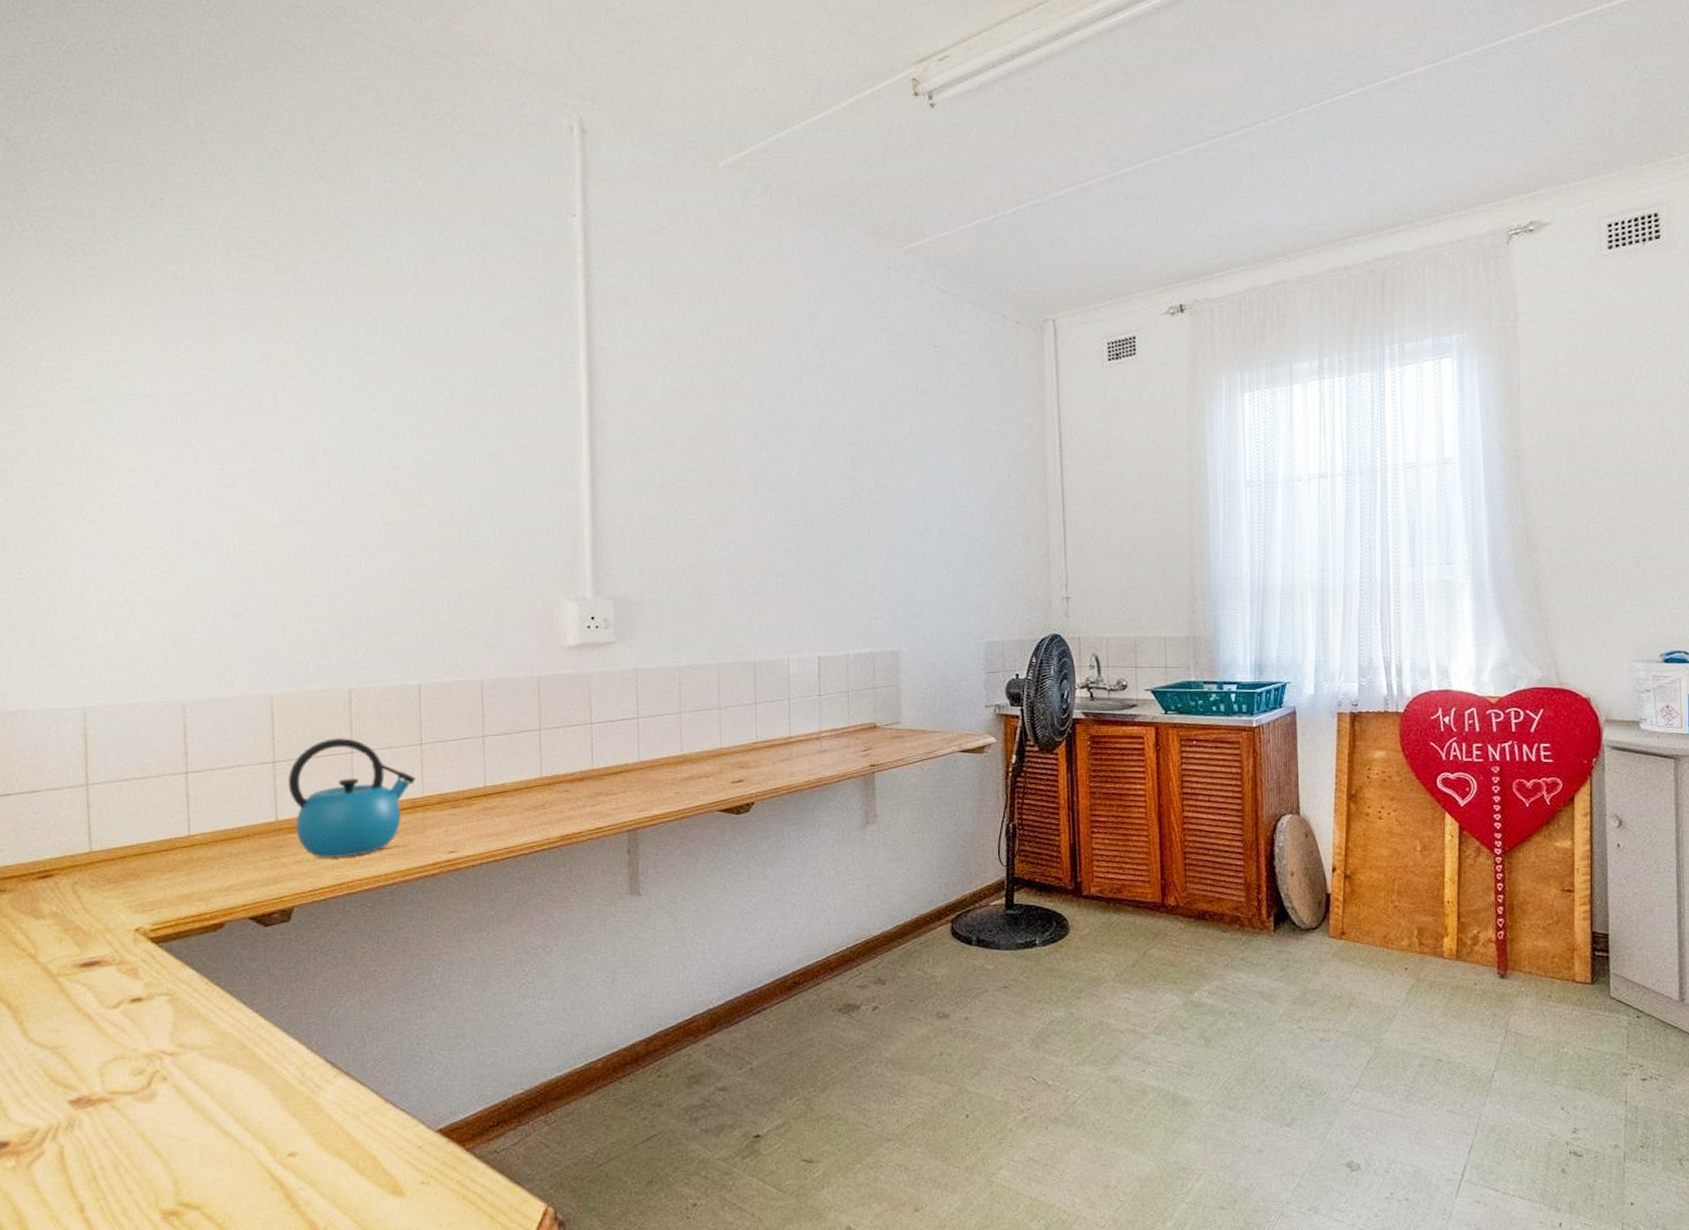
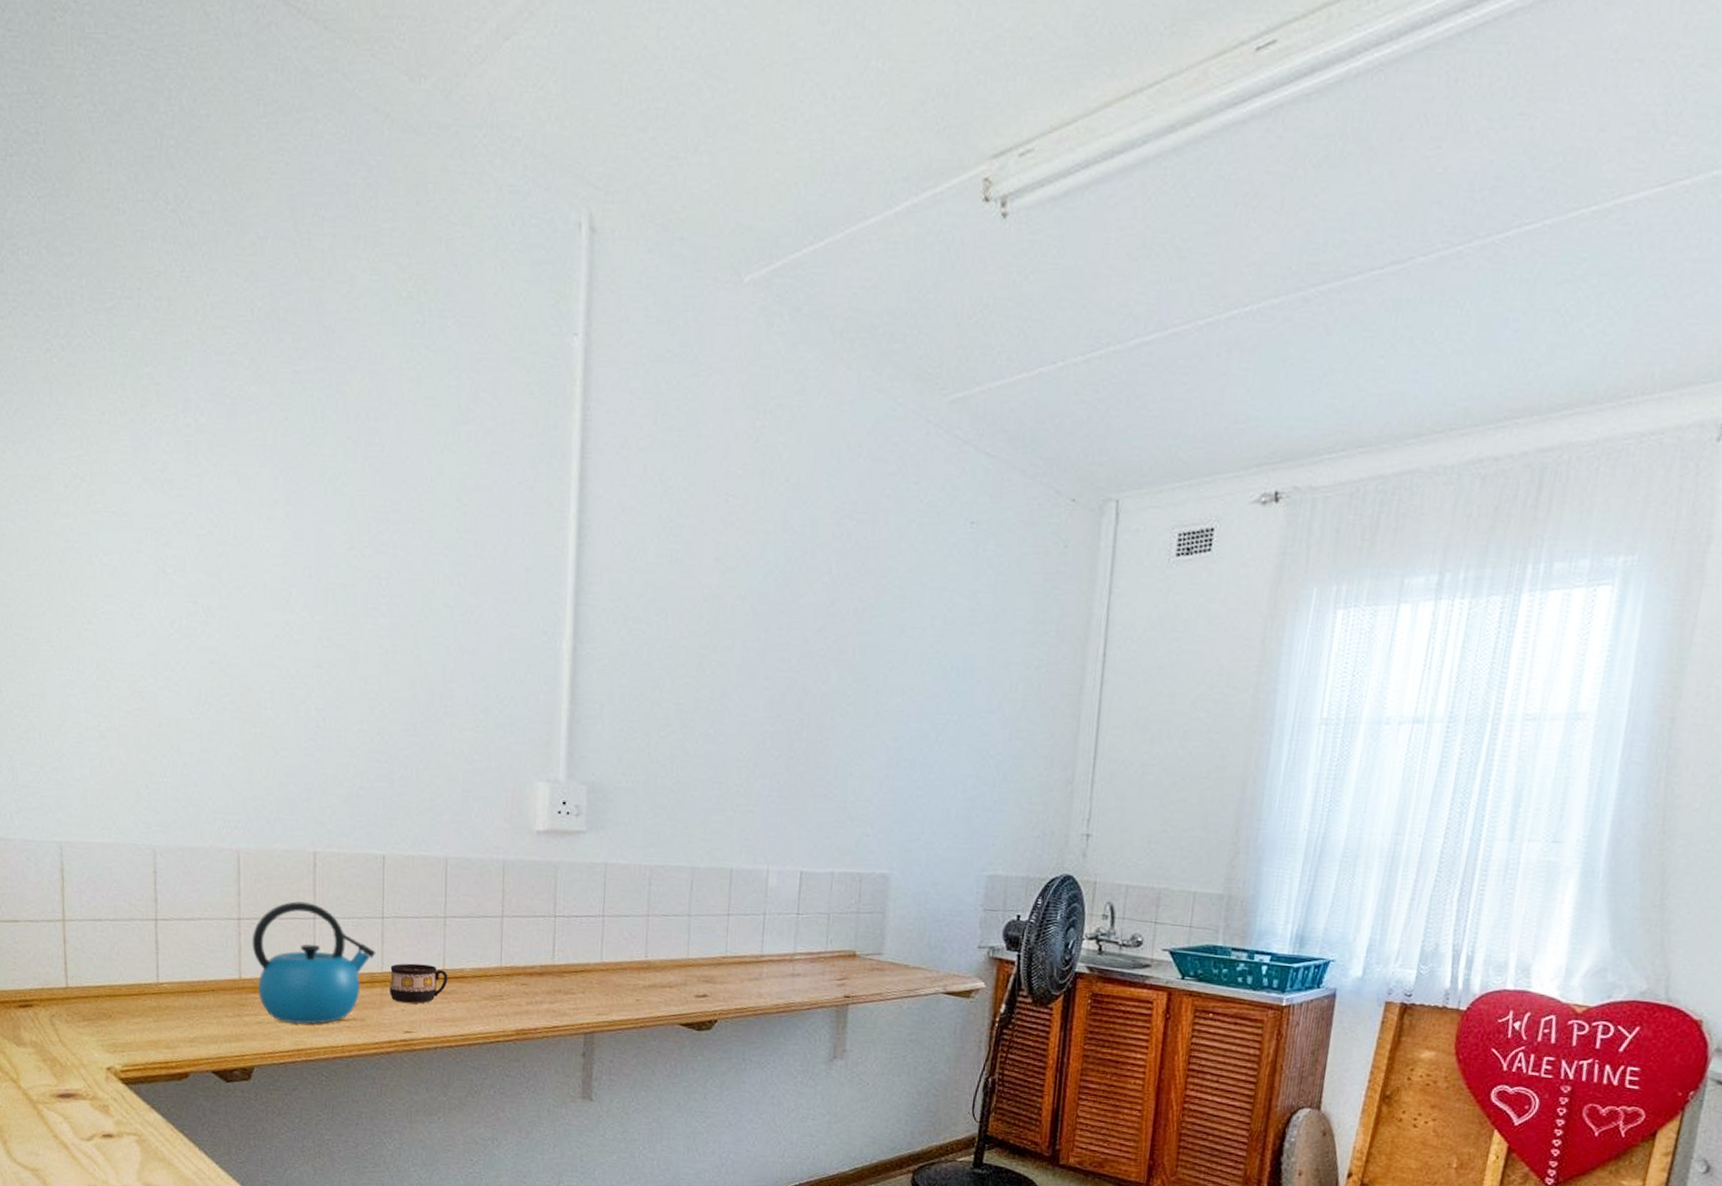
cup: none [431,784,490,825] -> present [390,963,448,1004]

